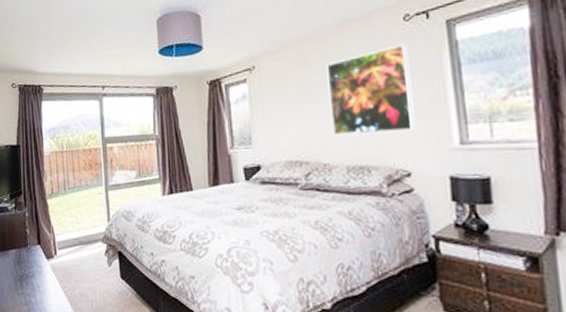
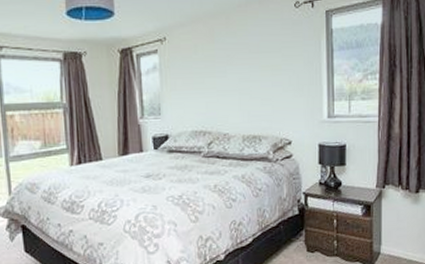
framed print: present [326,43,416,135] -> none [230,28,297,107]

